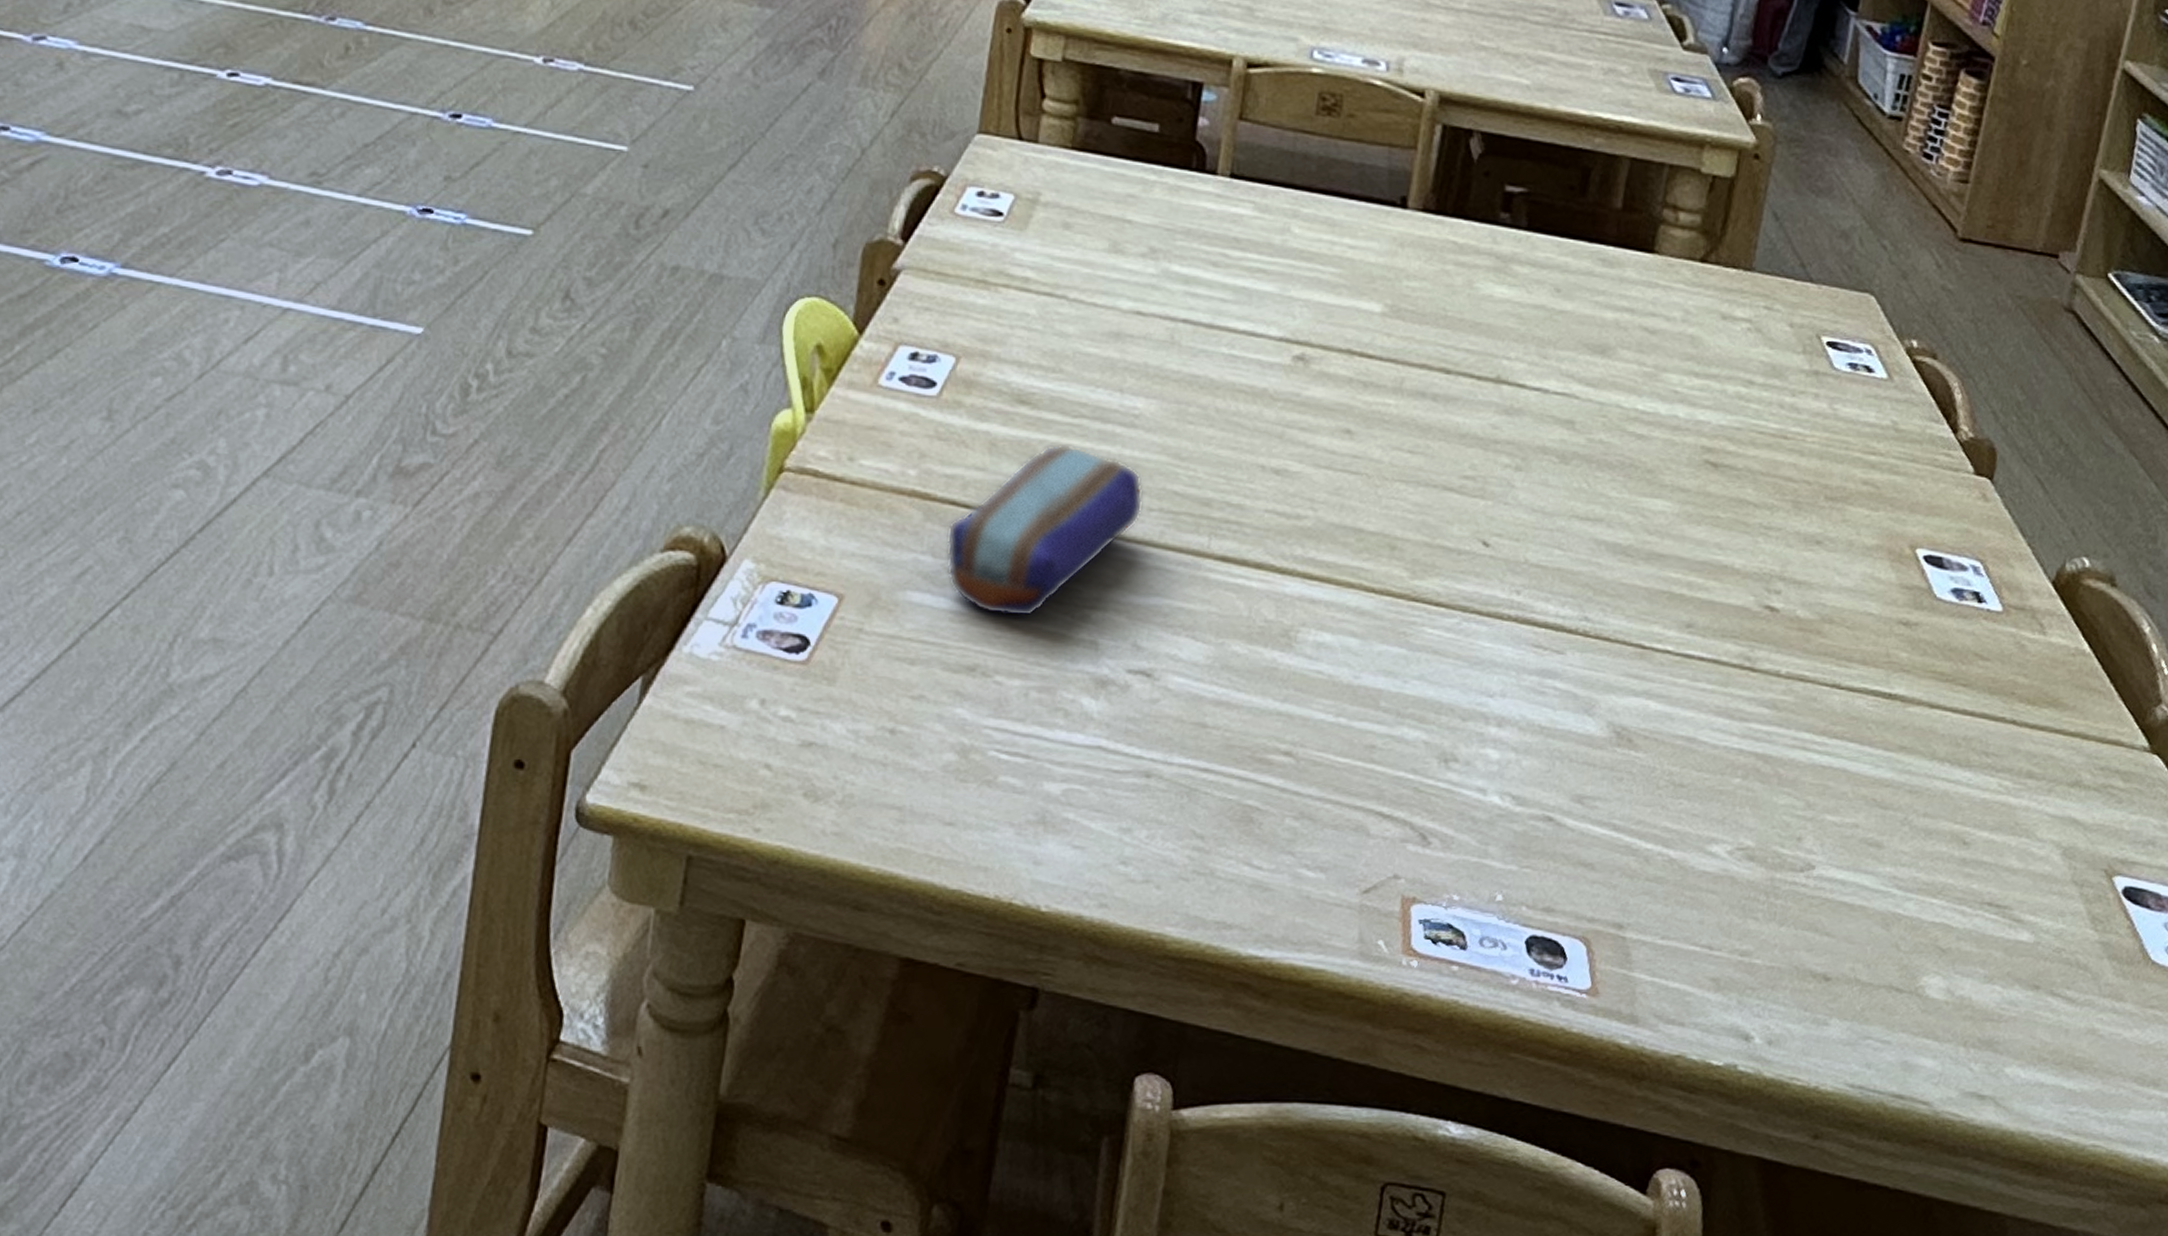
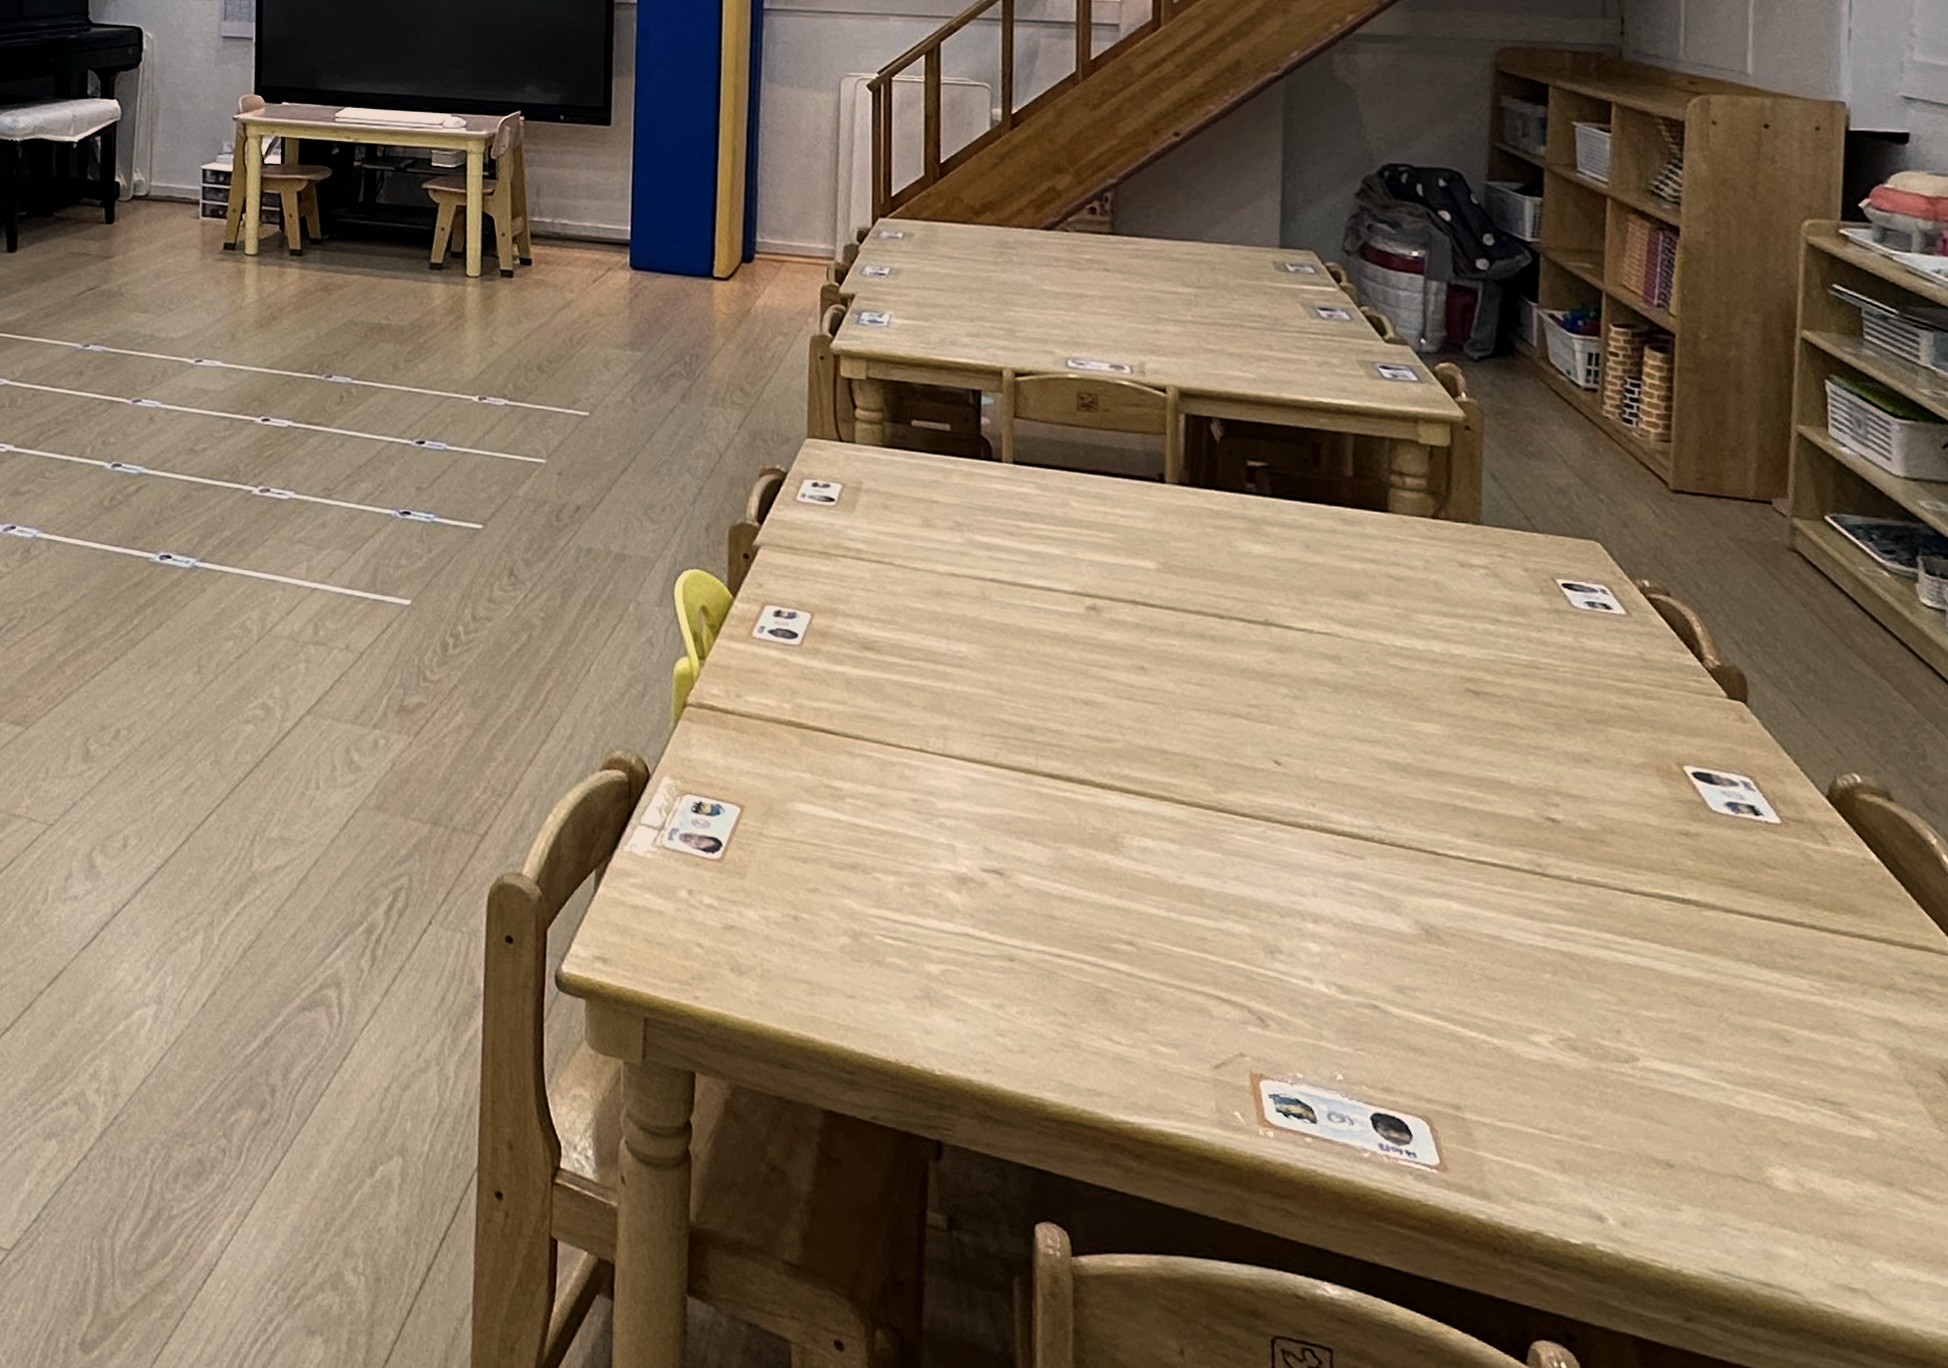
pencil case: present [946,444,1144,617] -> none [820,682,977,824]

